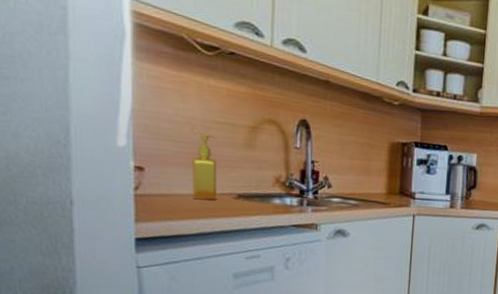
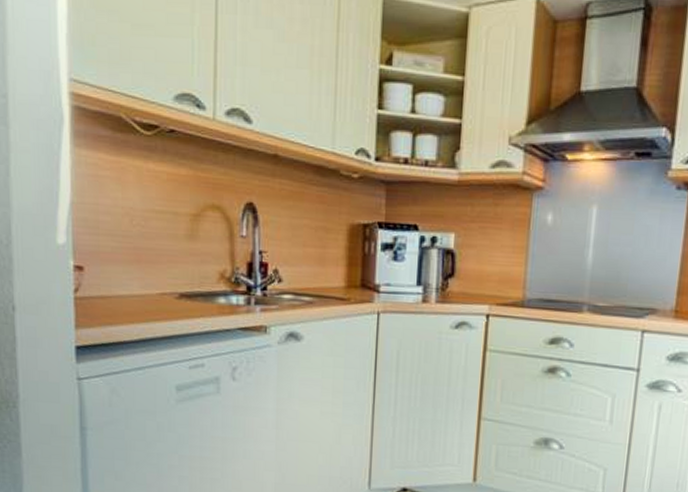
soap dispenser: present [192,135,218,200] -> none [132,227,159,301]

